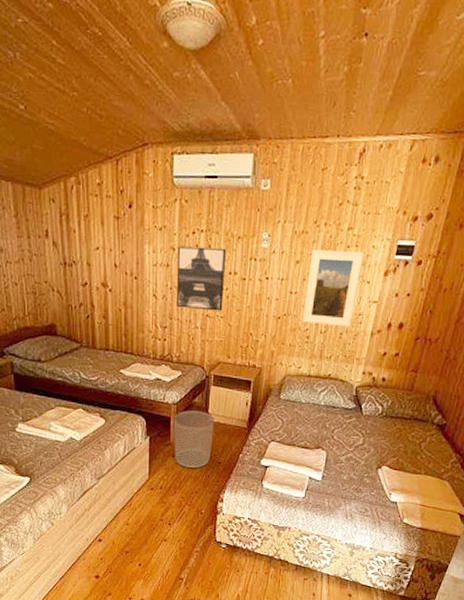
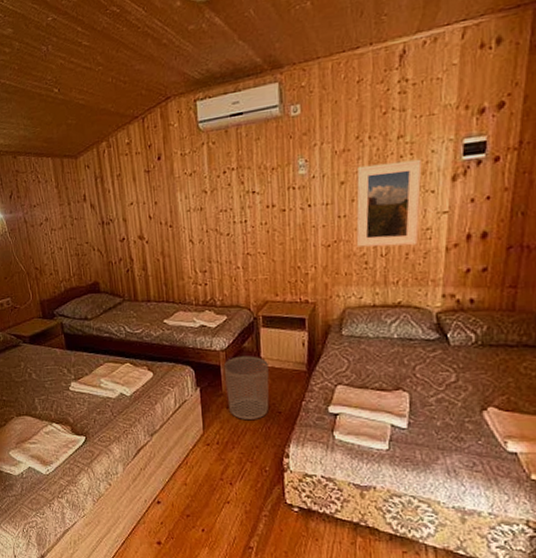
wall art: present [177,246,227,311] -> none [210,182,264,250]

